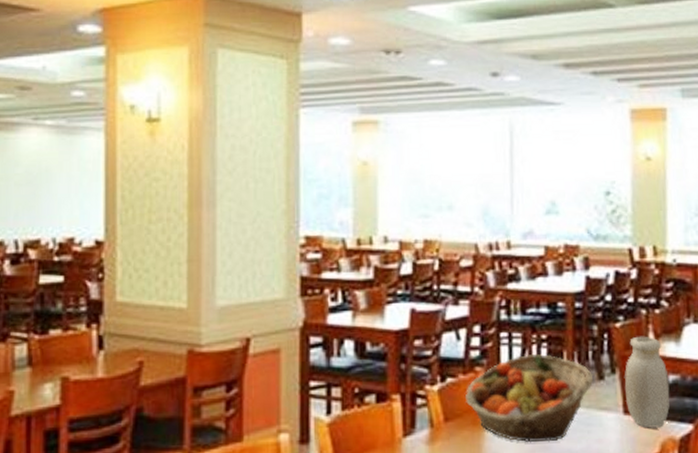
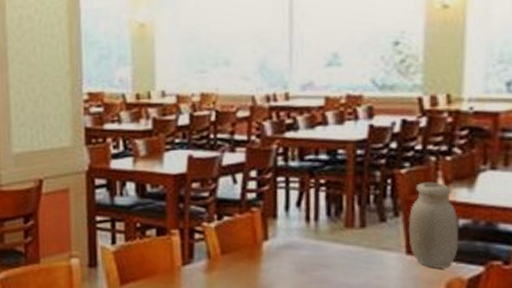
fruit basket: present [464,354,594,443] -> none [241,197,375,276]

